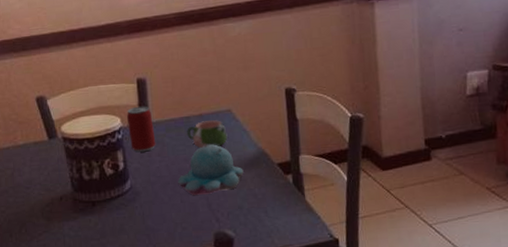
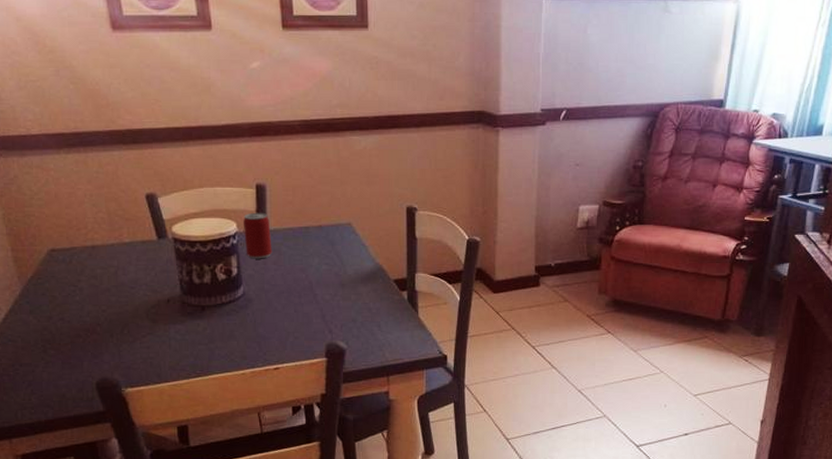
candle: present [178,144,244,195] -> none [292,255,360,305]
mug: present [187,120,228,148] -> none [305,233,346,259]

